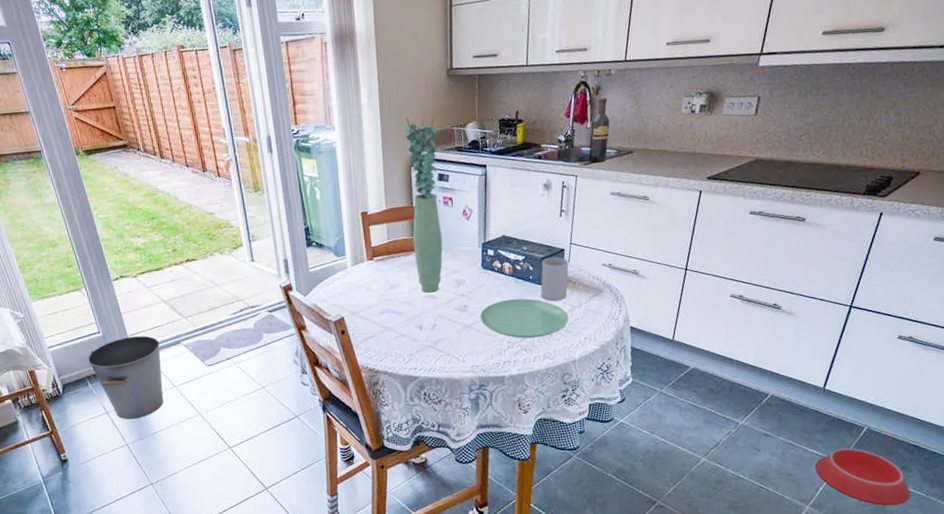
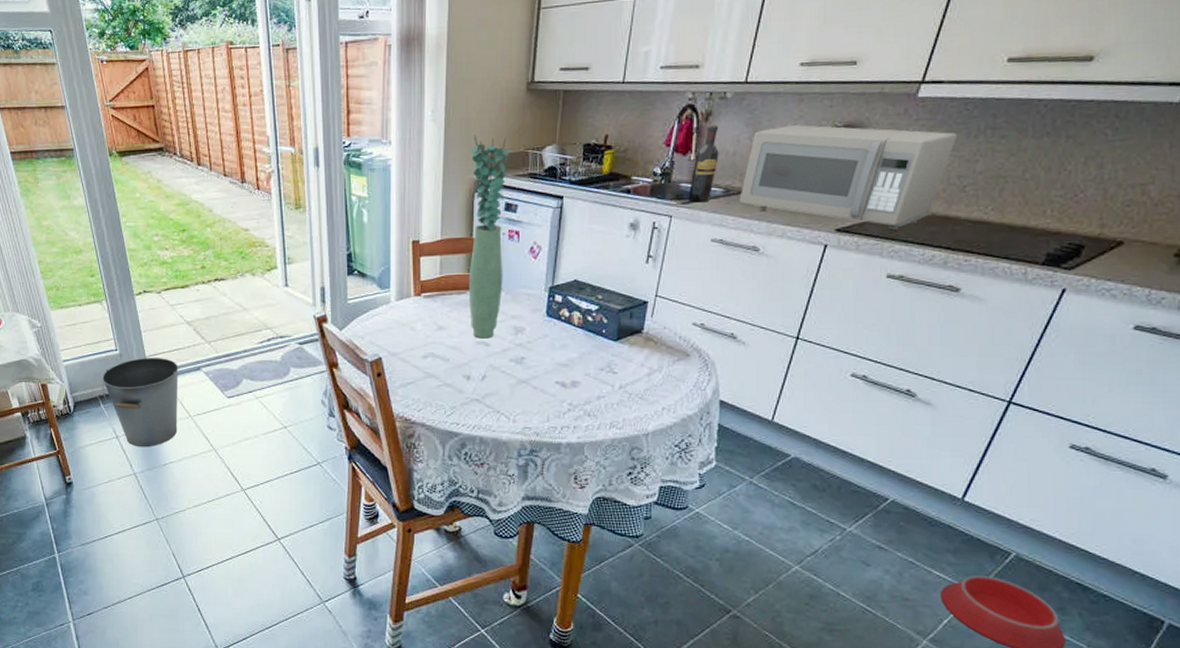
plate: present [480,298,569,339] -> none [539,354,645,403]
cup: present [540,257,569,301] -> none [614,309,651,361]
microwave: none [629,93,792,176] -> present [739,125,958,231]

